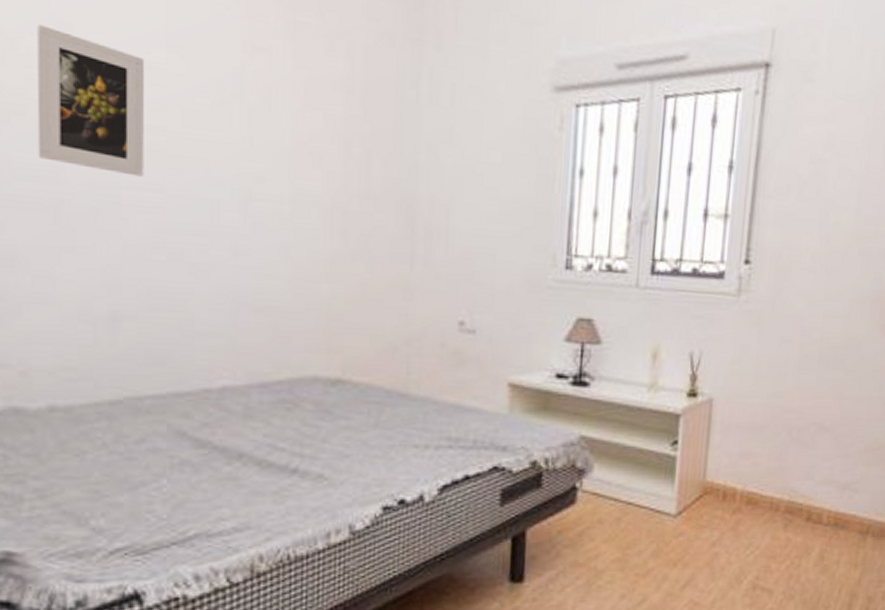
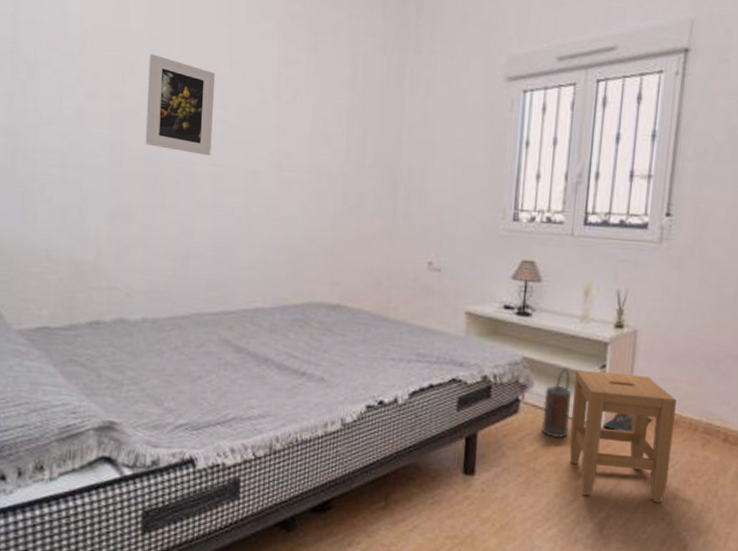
watering can: none [603,446,639,531] -> present [541,368,572,439]
stool: none [636,448,756,596] -> present [569,370,676,503]
bag: none [674,495,730,517] -> present [602,412,652,432]

